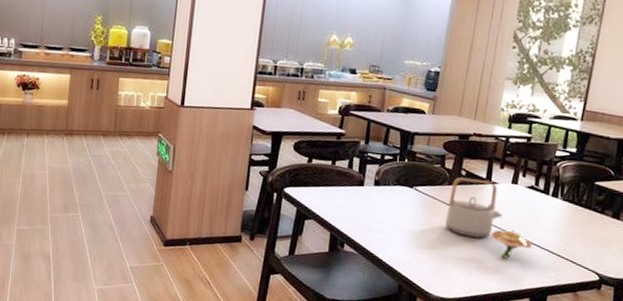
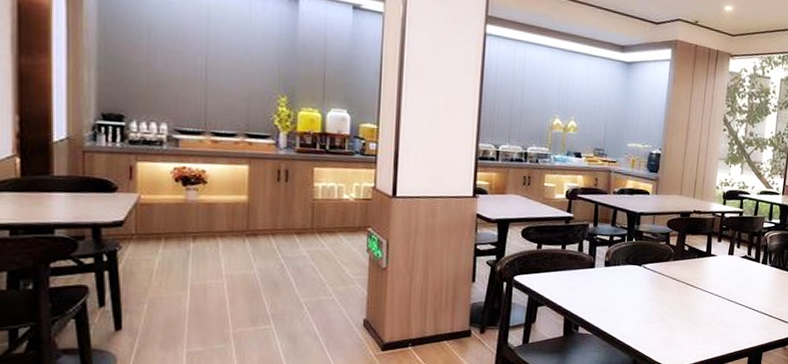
teapot: present [445,177,503,238] -> none [672,253,722,307]
flower: present [491,229,533,259] -> none [713,296,749,324]

